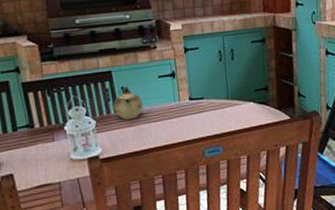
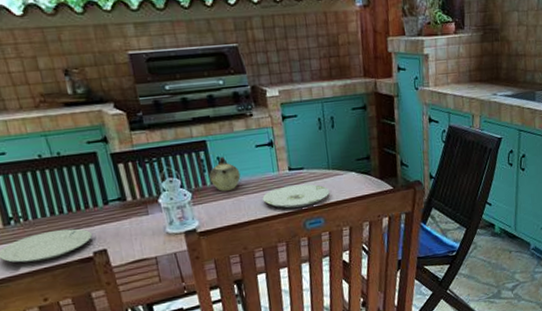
plate: none [163,113,228,137] -> present [262,184,330,209]

